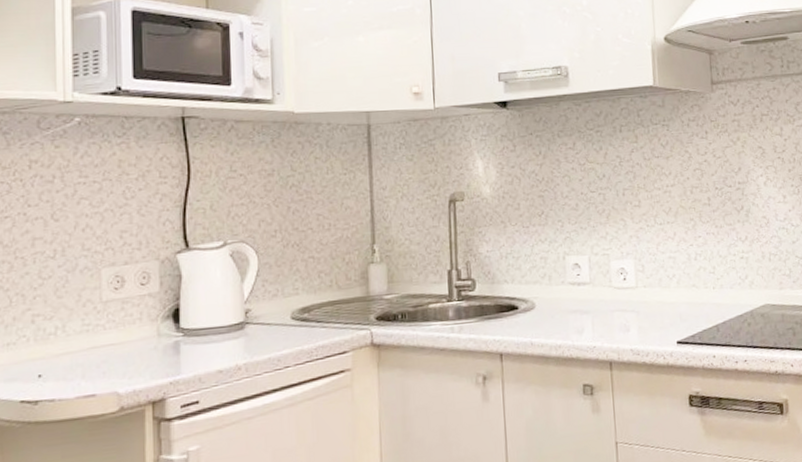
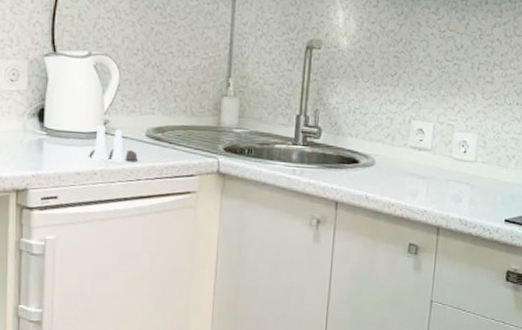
salt and pepper shaker set: none [231,315,284,354] -> present [89,125,138,163]

